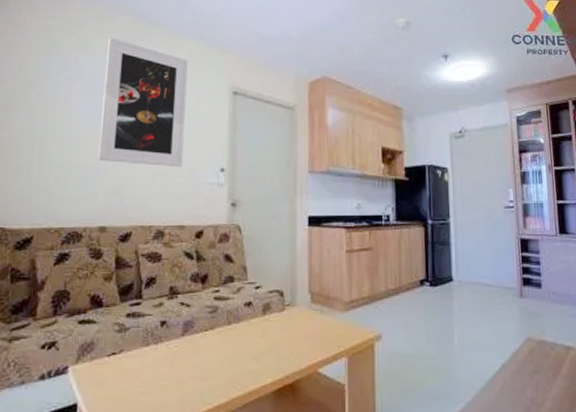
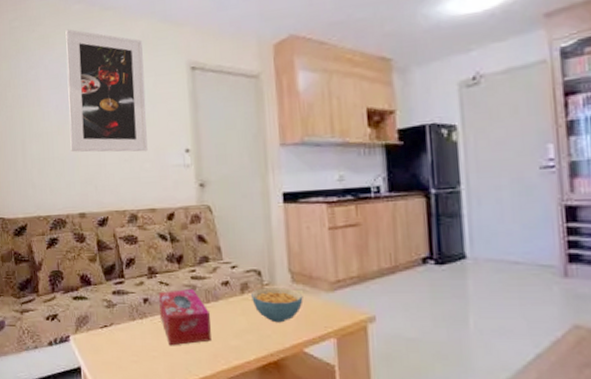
tissue box: none [177,311,230,373] -> present [159,289,211,346]
cereal bowl: none [273,308,320,344] -> present [251,288,303,323]

